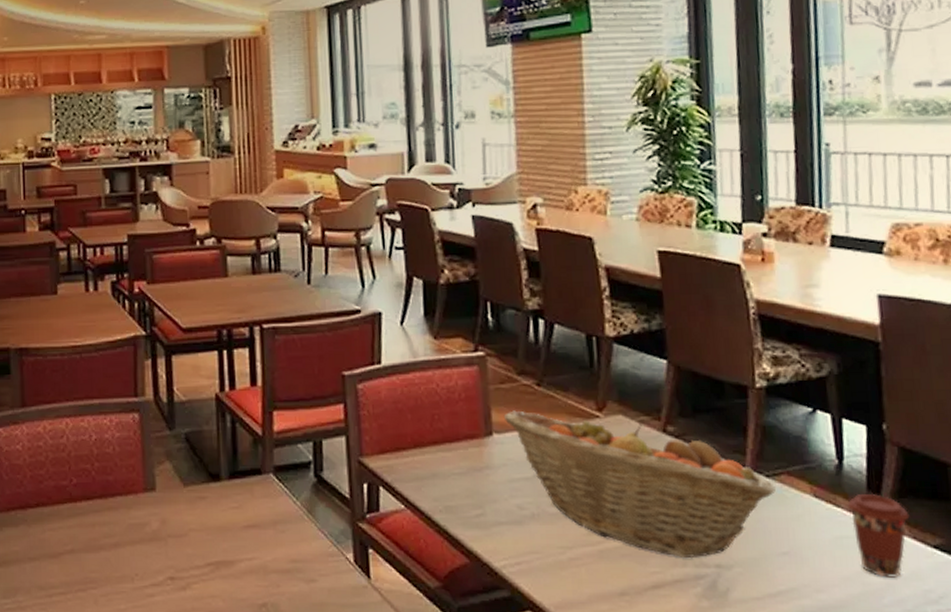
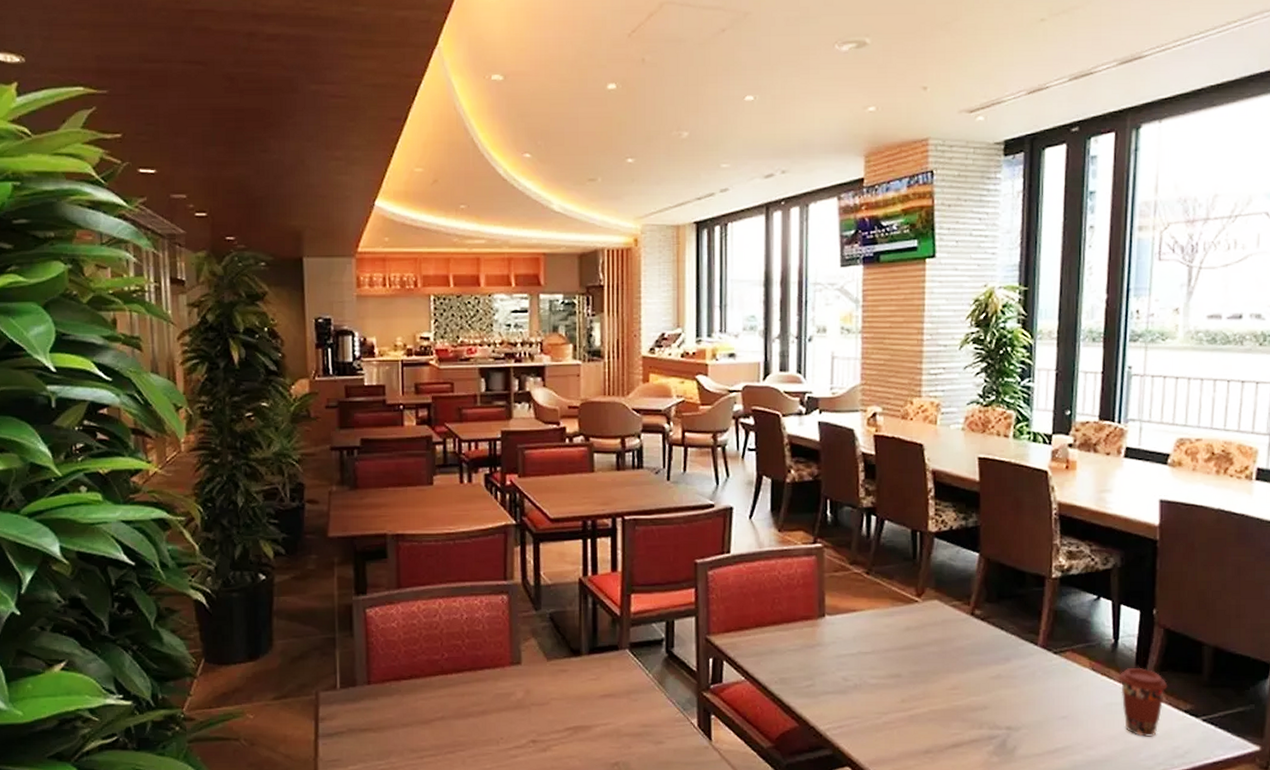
fruit basket: present [503,410,775,557] -> none [835,595,1061,721]

